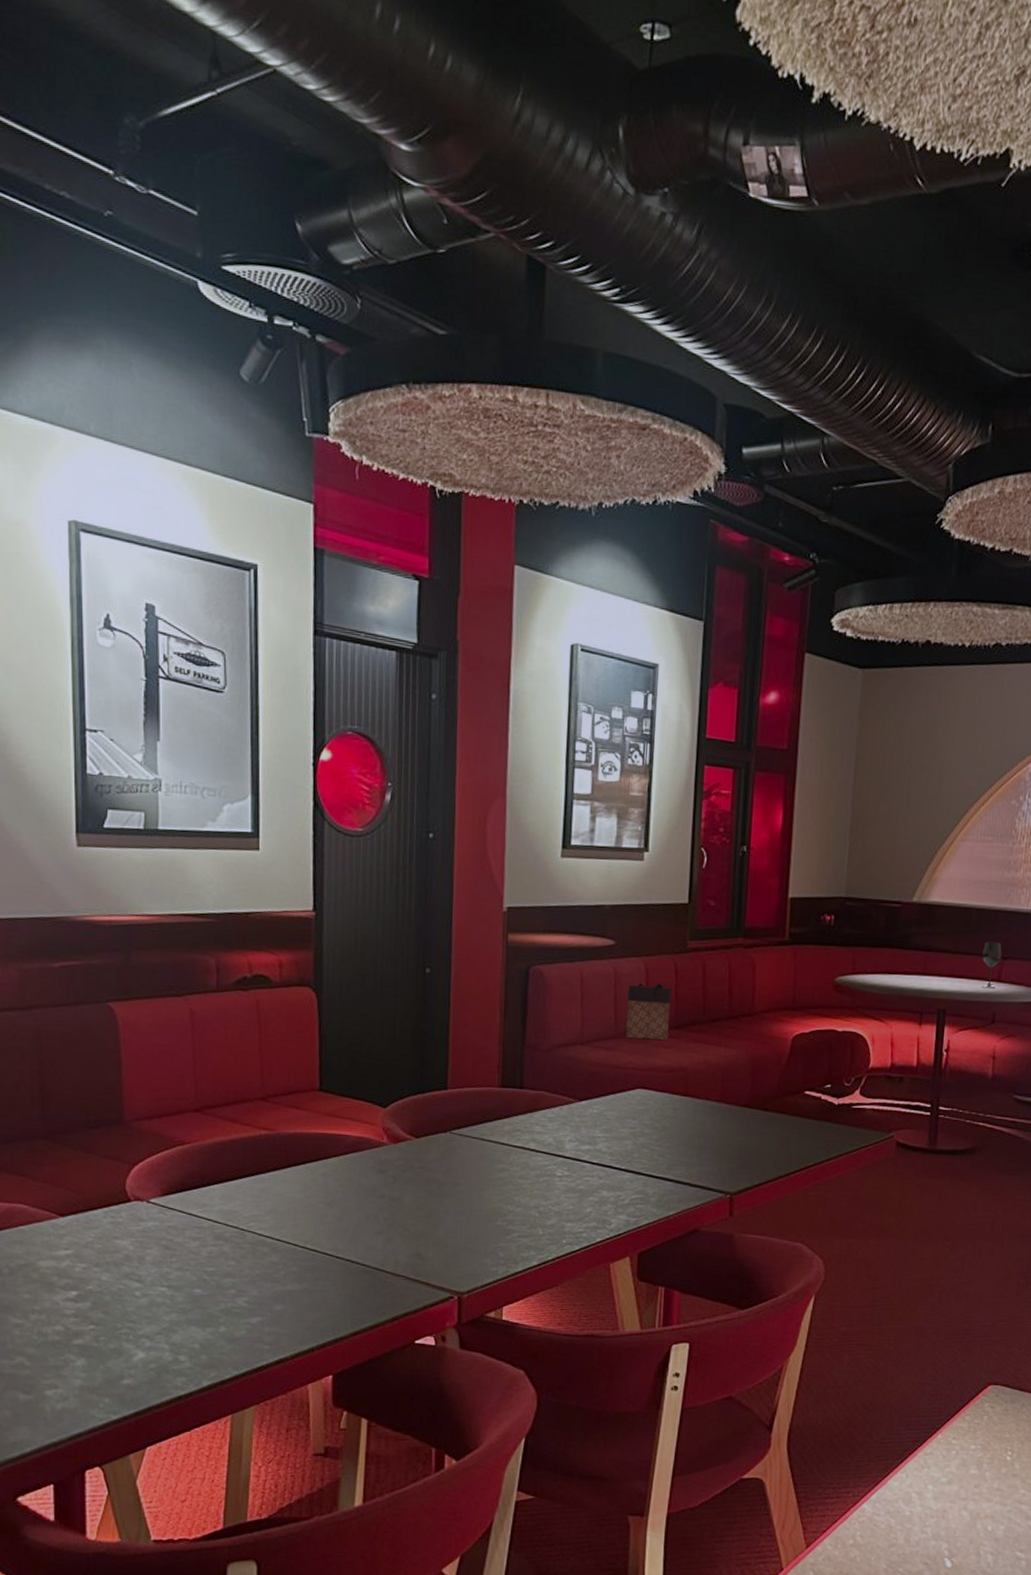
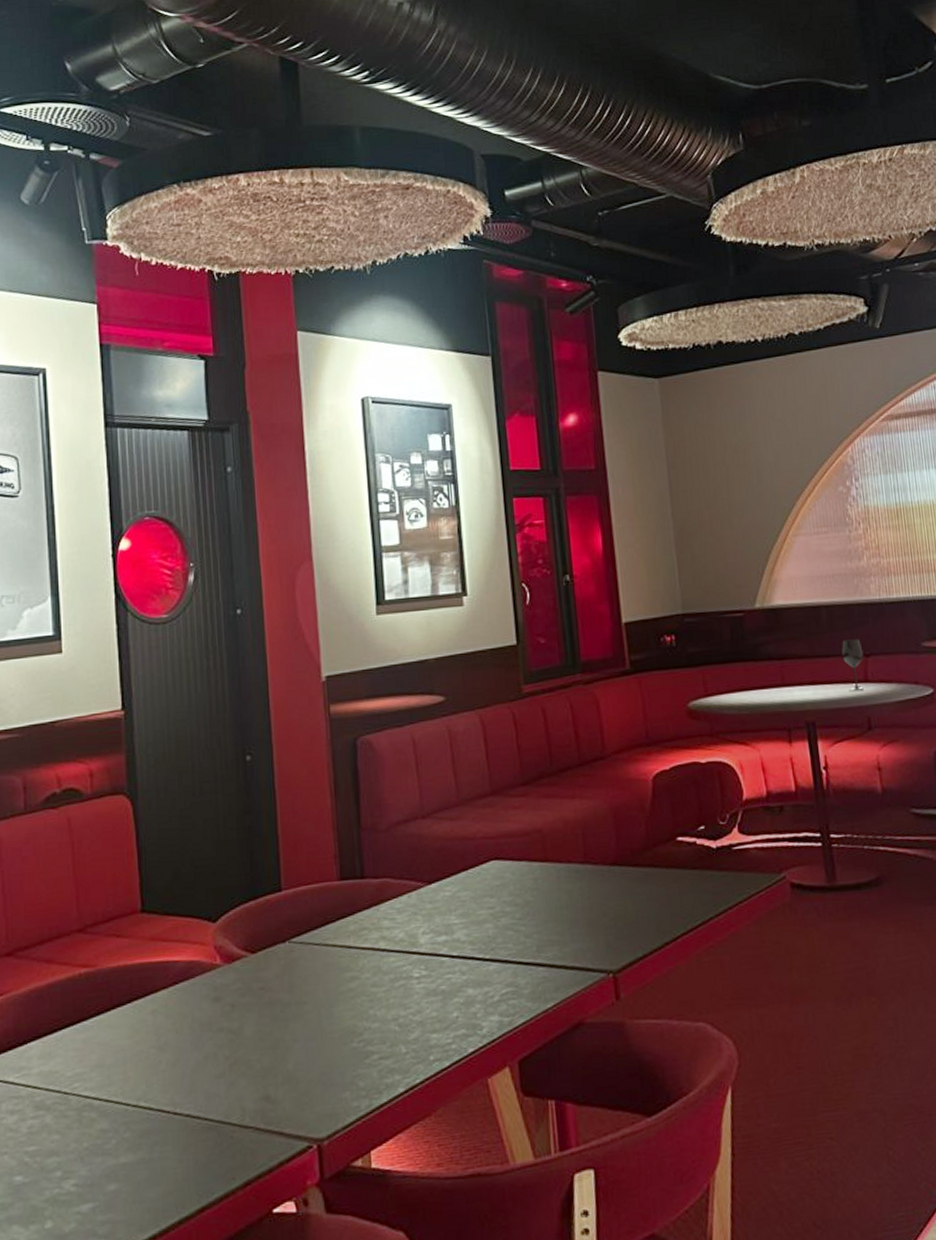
bag: present [625,983,671,1041] -> none [465,736,516,805]

